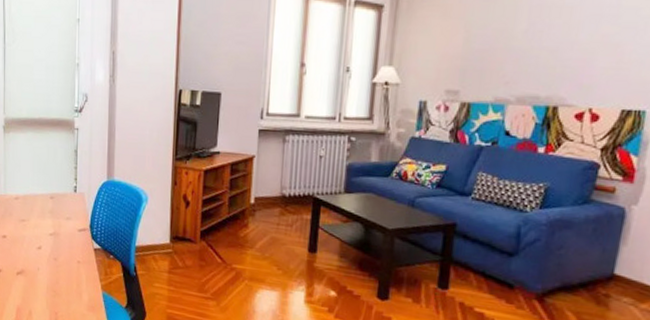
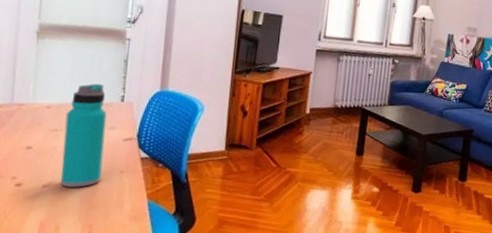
water bottle: none [30,175,63,276] -> present [60,83,107,188]

